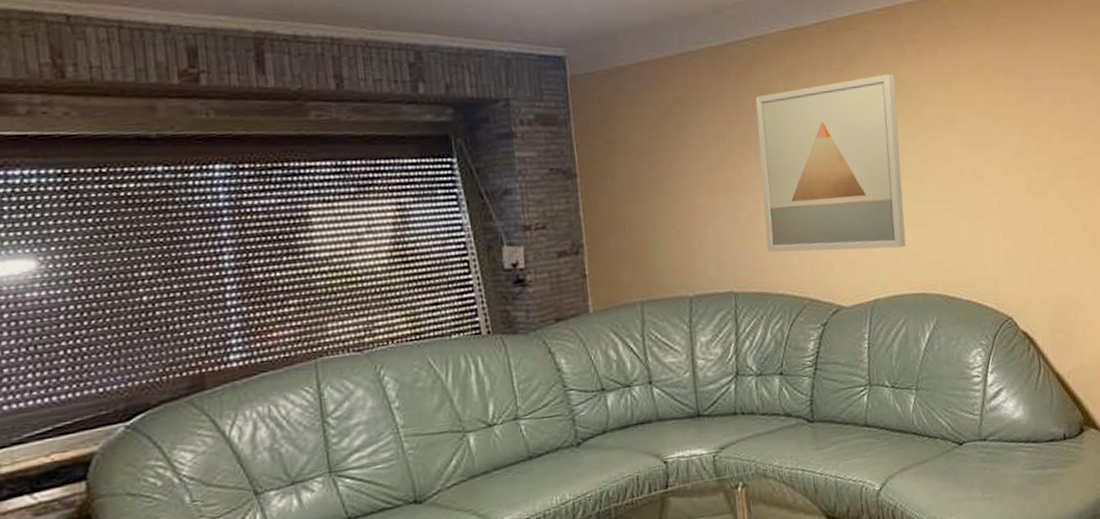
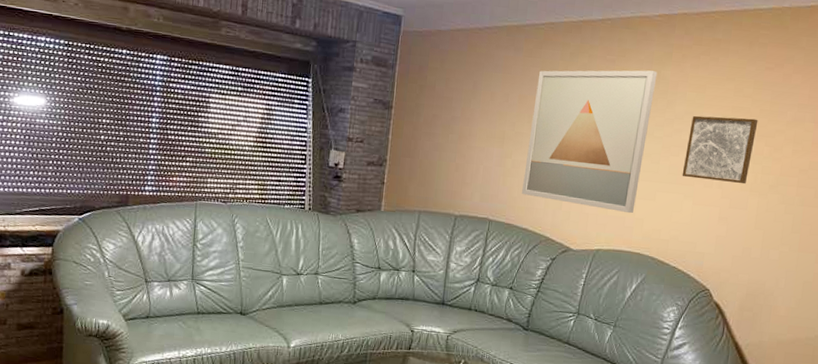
wall art: none [945,109,1022,192] -> present [682,115,758,185]

